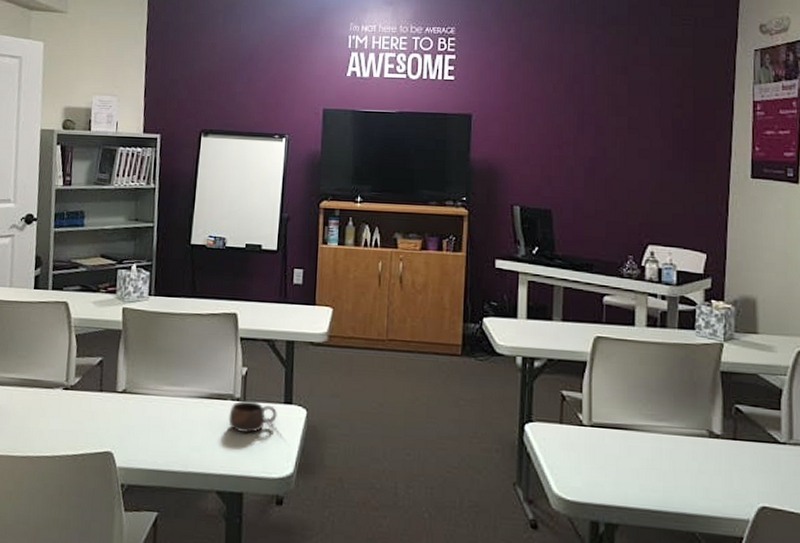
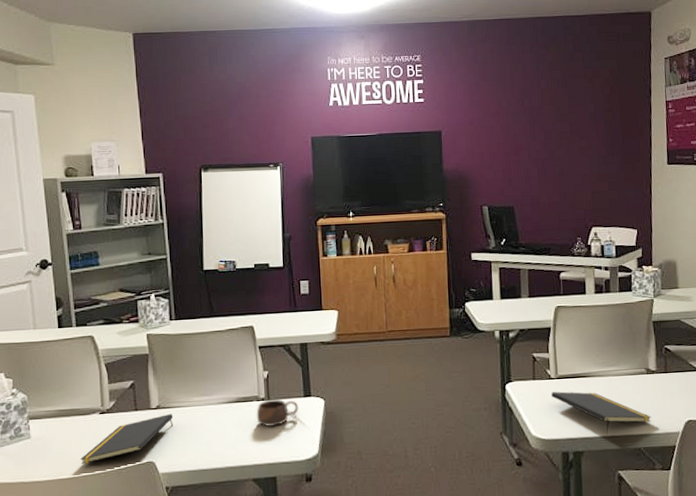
notepad: none [36,400,139,443] -> present [80,413,174,464]
notepad: none [582,442,713,508] -> present [551,391,652,435]

